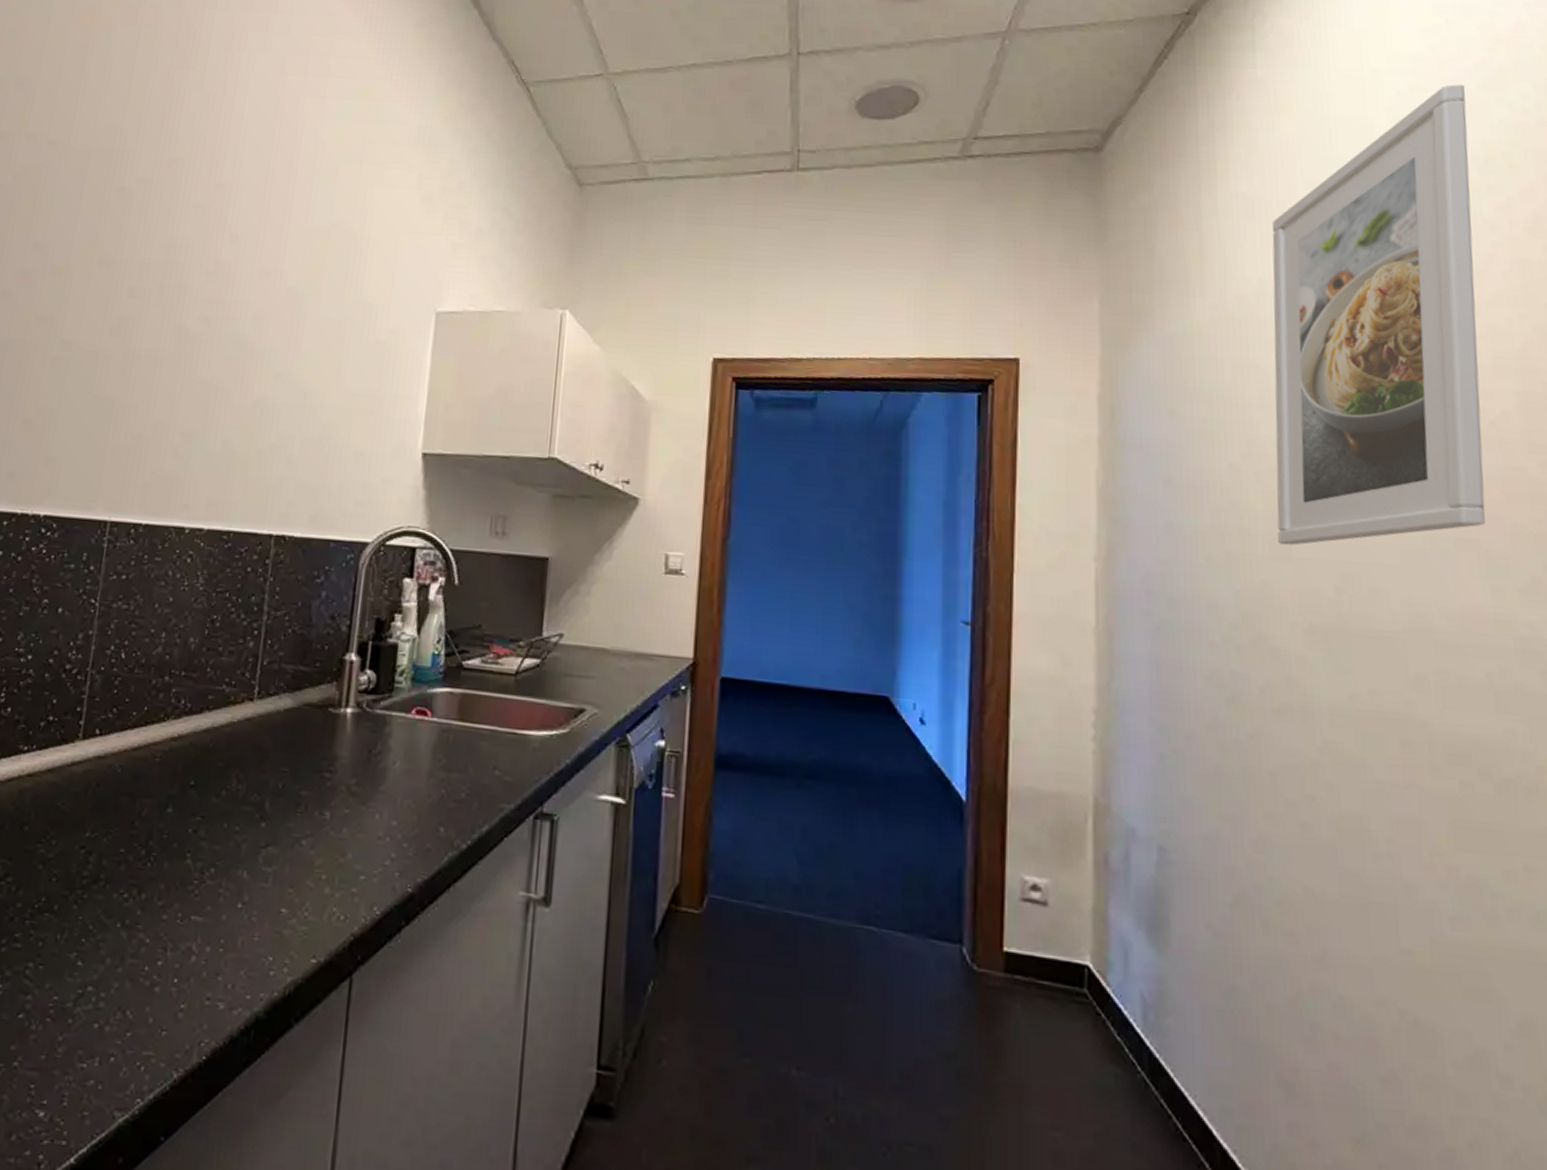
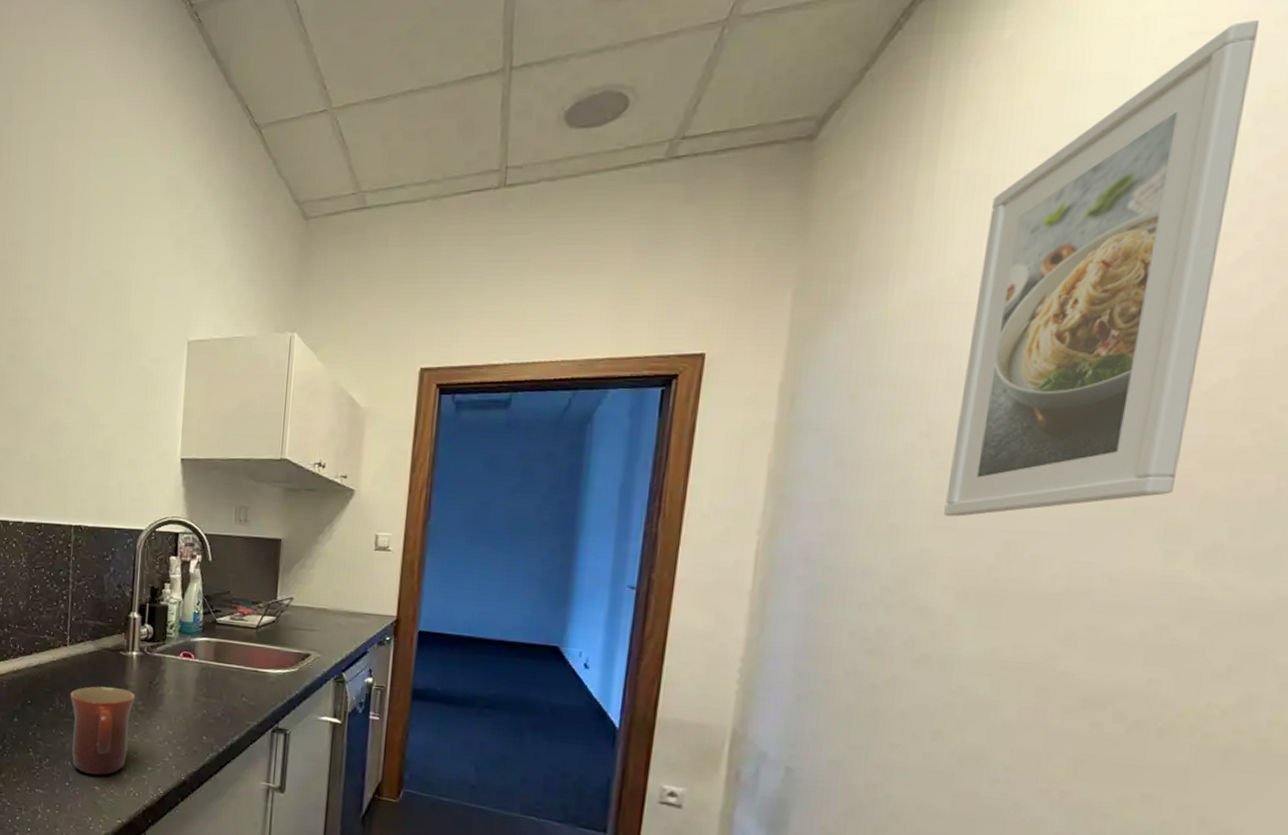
mug: none [249,758,347,891] -> present [70,686,135,776]

